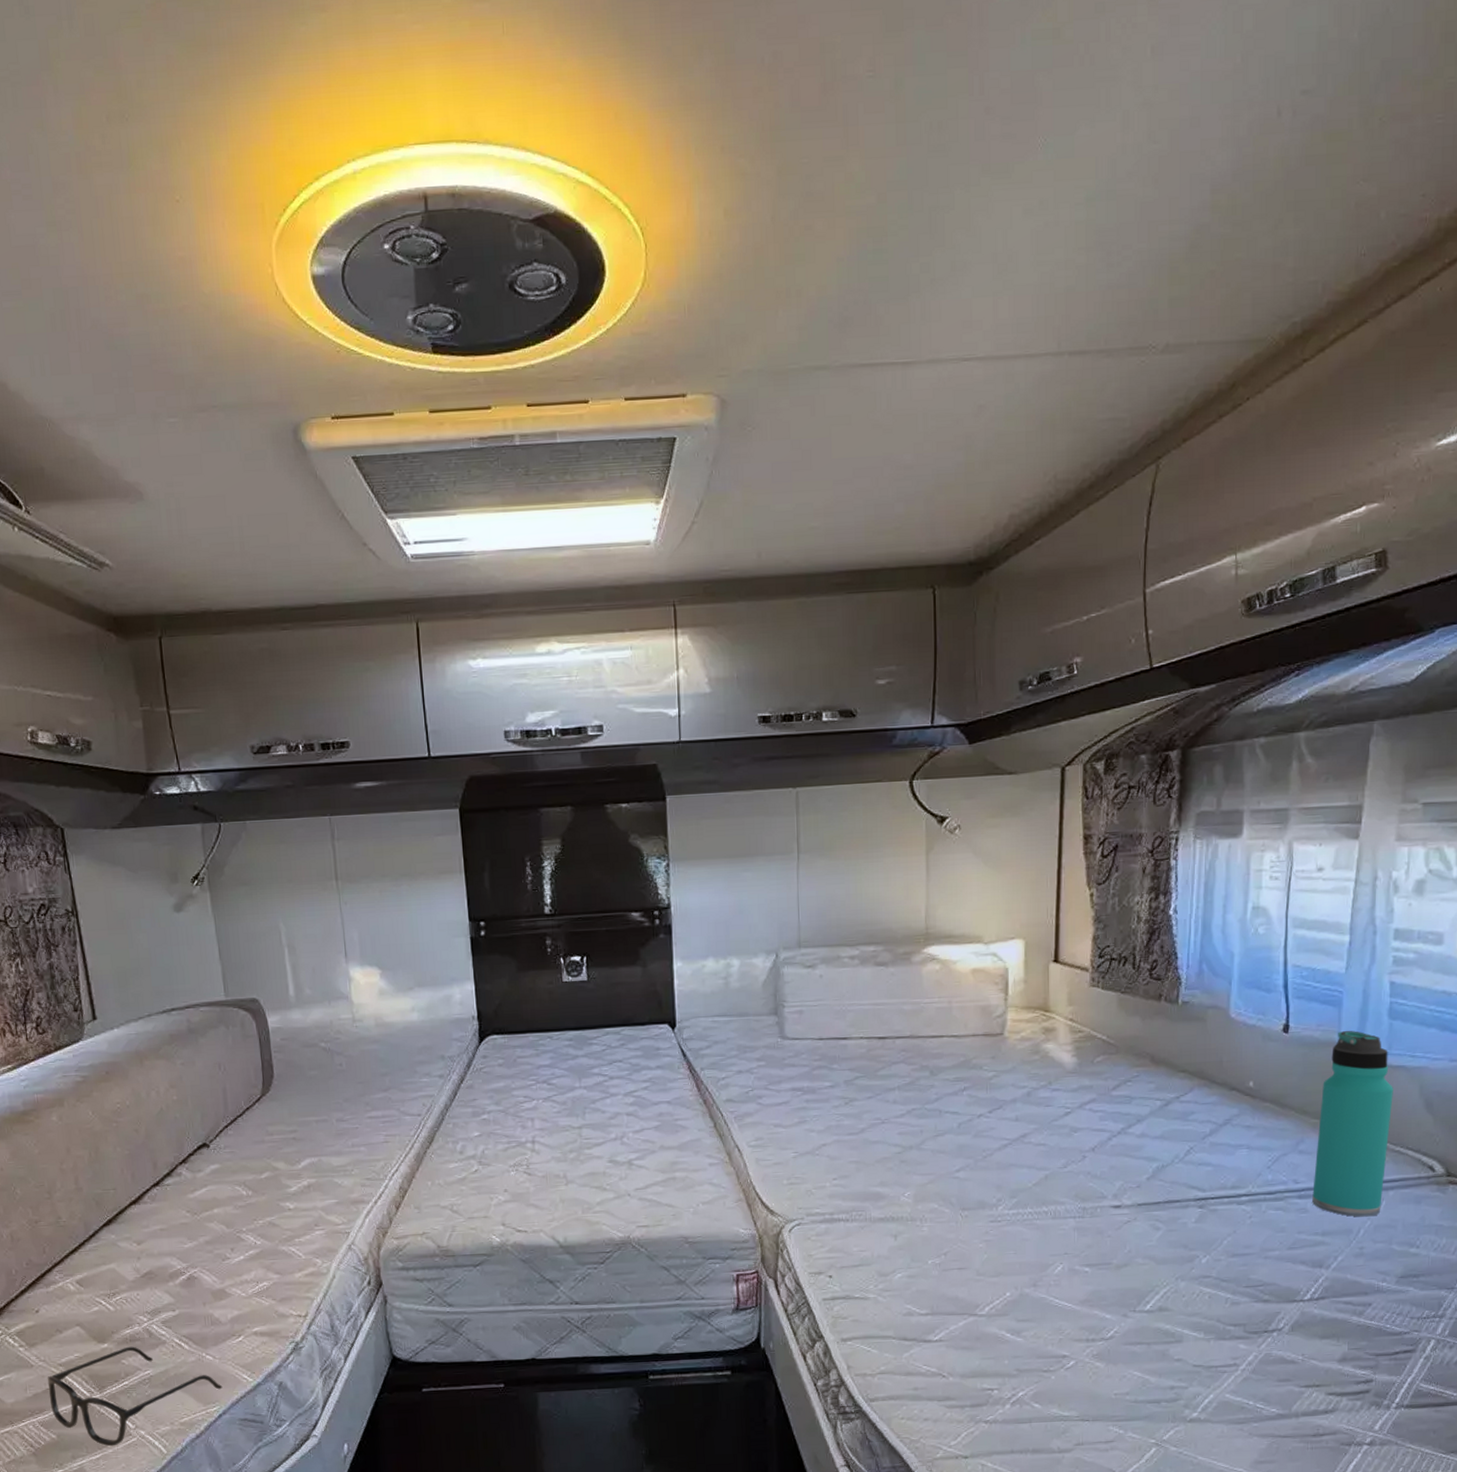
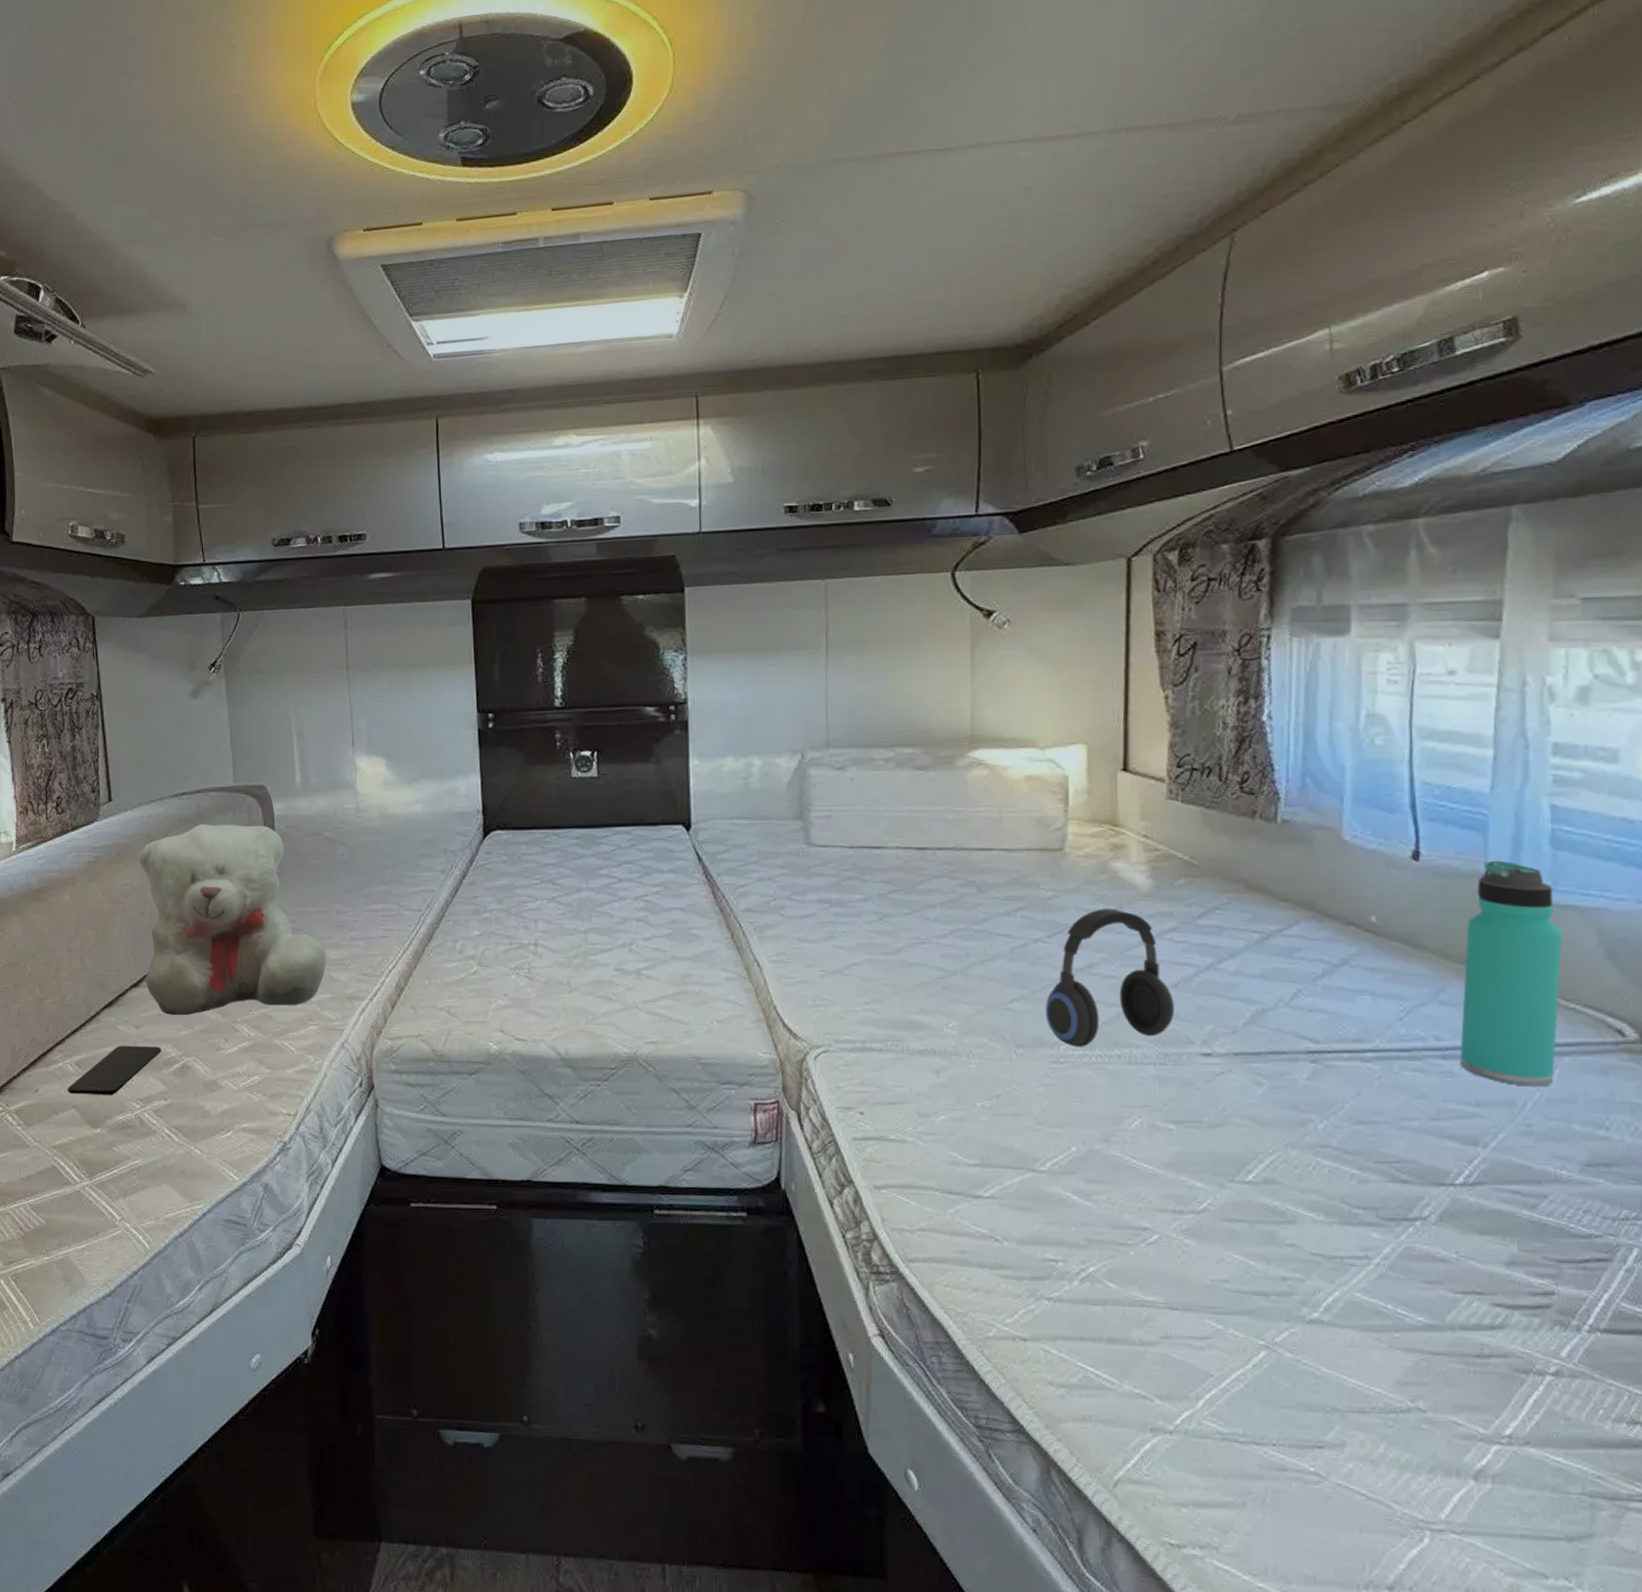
eyeglasses: present [47,1346,223,1447] -> none [41,1133,209,1237]
smartphone: none [70,1260,167,1313] -> present [68,1045,162,1096]
teddy bear: none [128,1038,330,1229] -> present [138,824,327,1015]
headphones: none [986,1085,1093,1207] -> present [1045,908,1175,1047]

